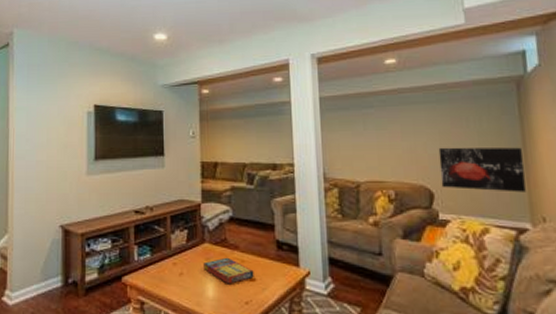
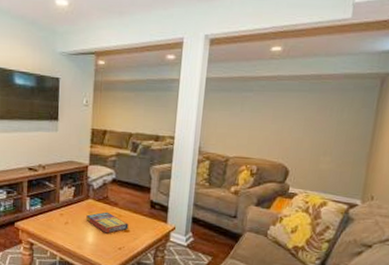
wall art: present [438,147,526,192] -> none [297,132,370,175]

